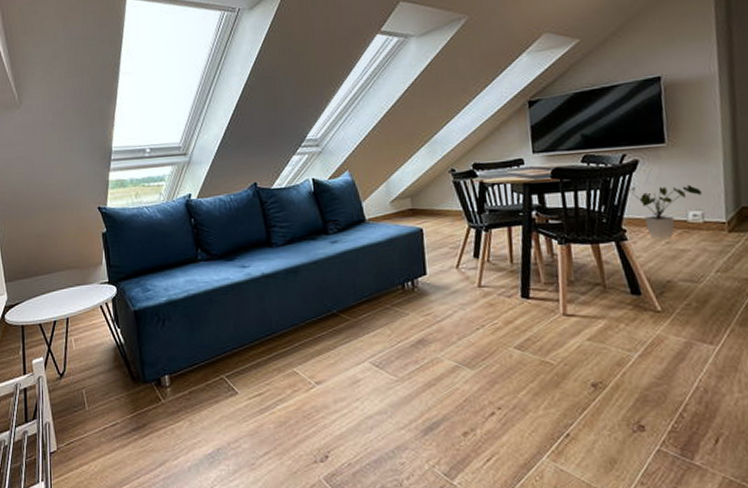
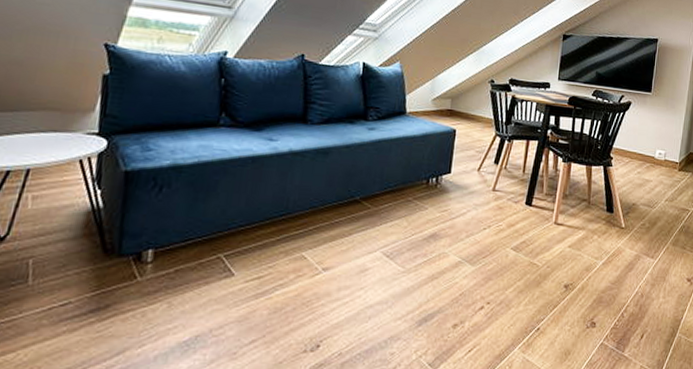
house plant: present [629,184,702,241] -> none [621,123,668,171]

